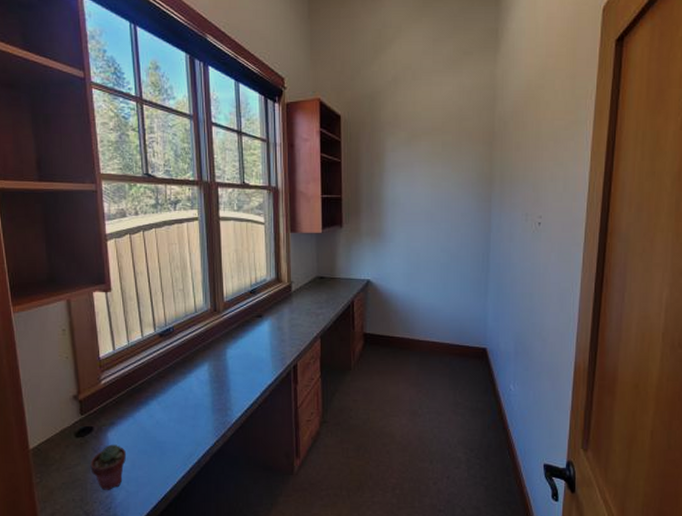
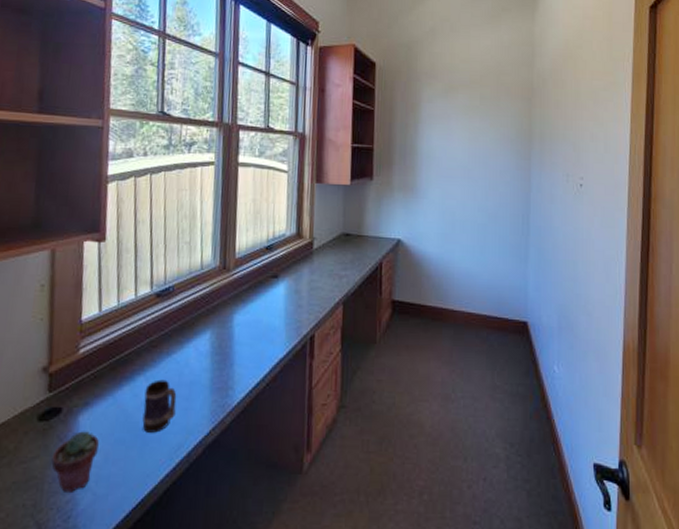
mug: none [158,403,185,445] -> present [142,379,177,433]

